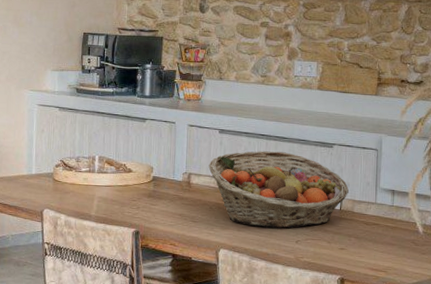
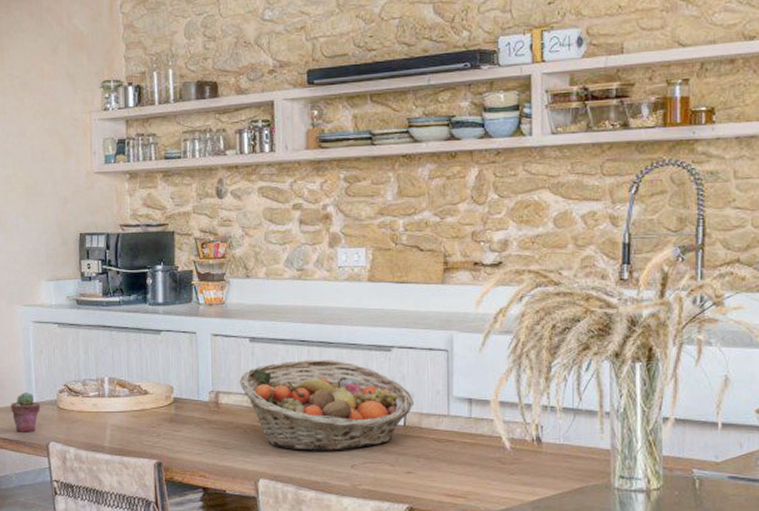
potted succulent: none [12,165,39,200] -> present [11,392,41,432]

